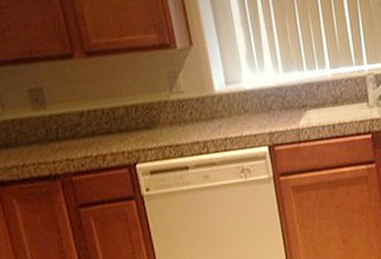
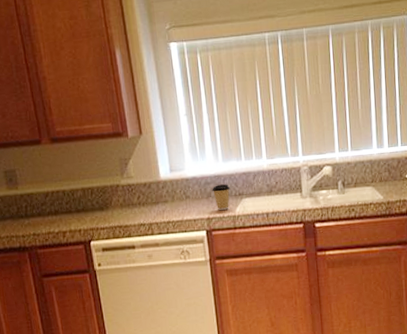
coffee cup: none [272,96,292,124] -> present [212,184,230,210]

